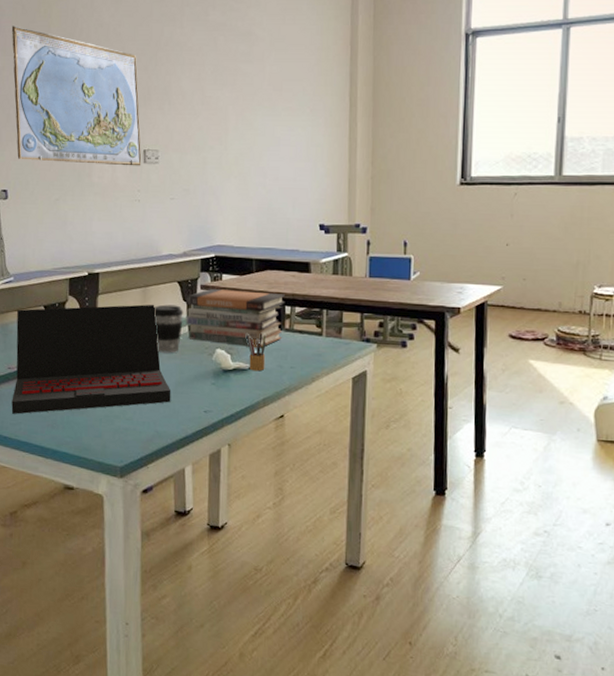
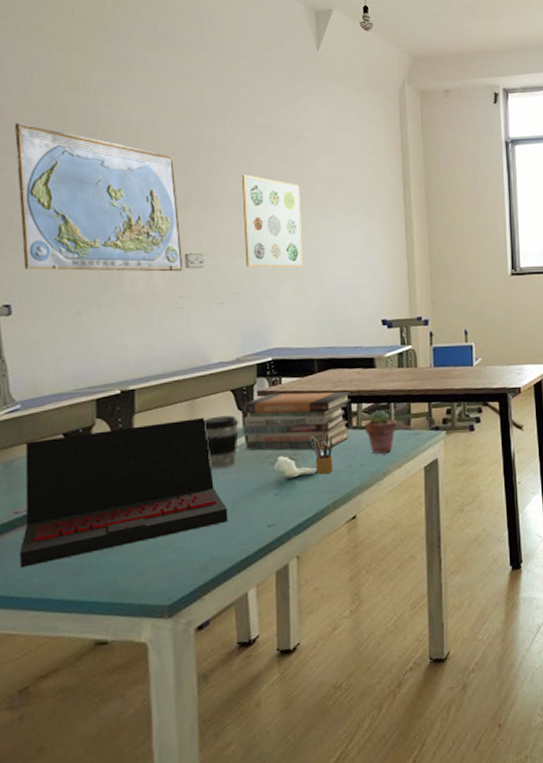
wall art: none [194,72,248,166] -> present [241,174,303,268]
potted succulent: none [297,314,329,359] -> present [365,409,398,454]

